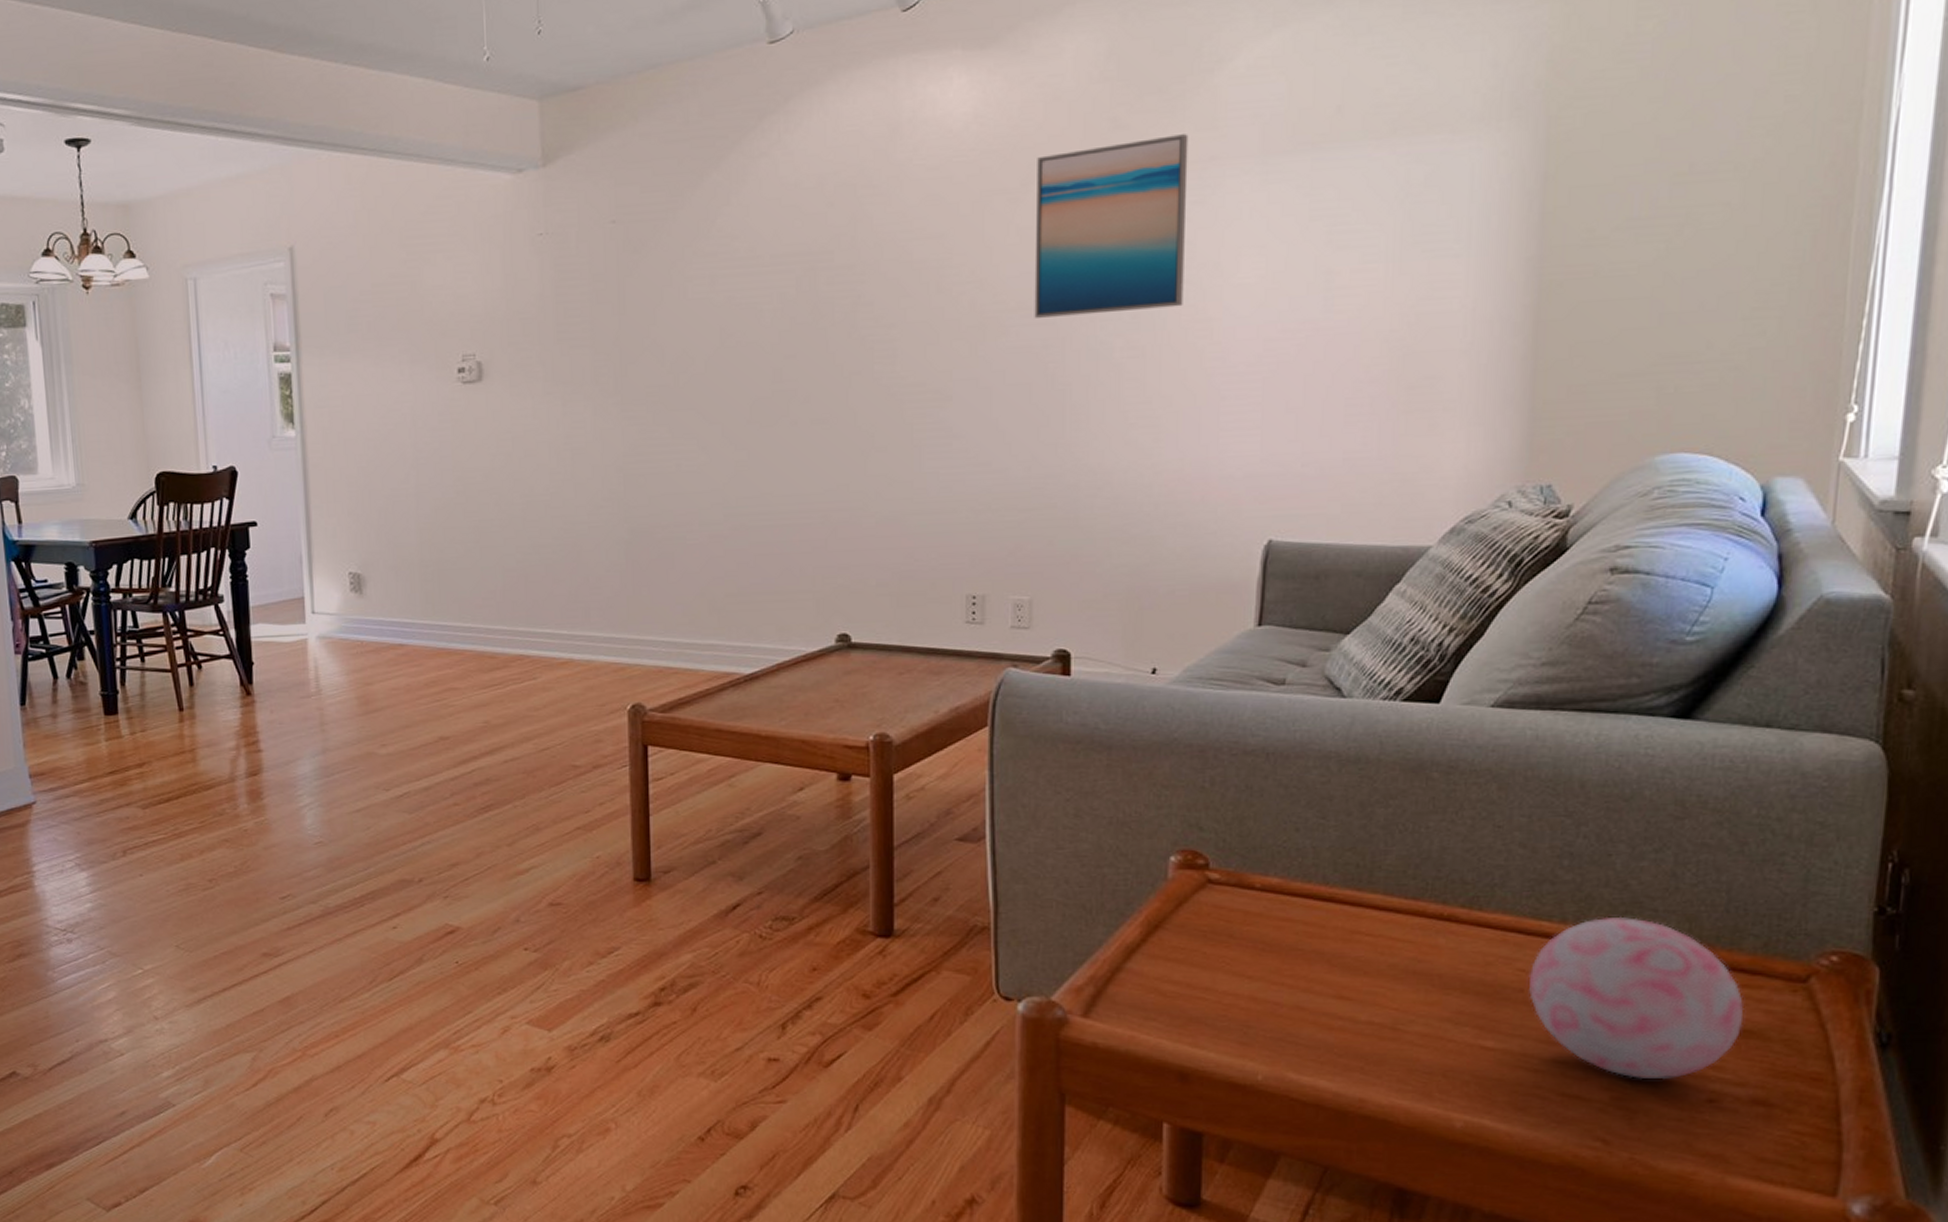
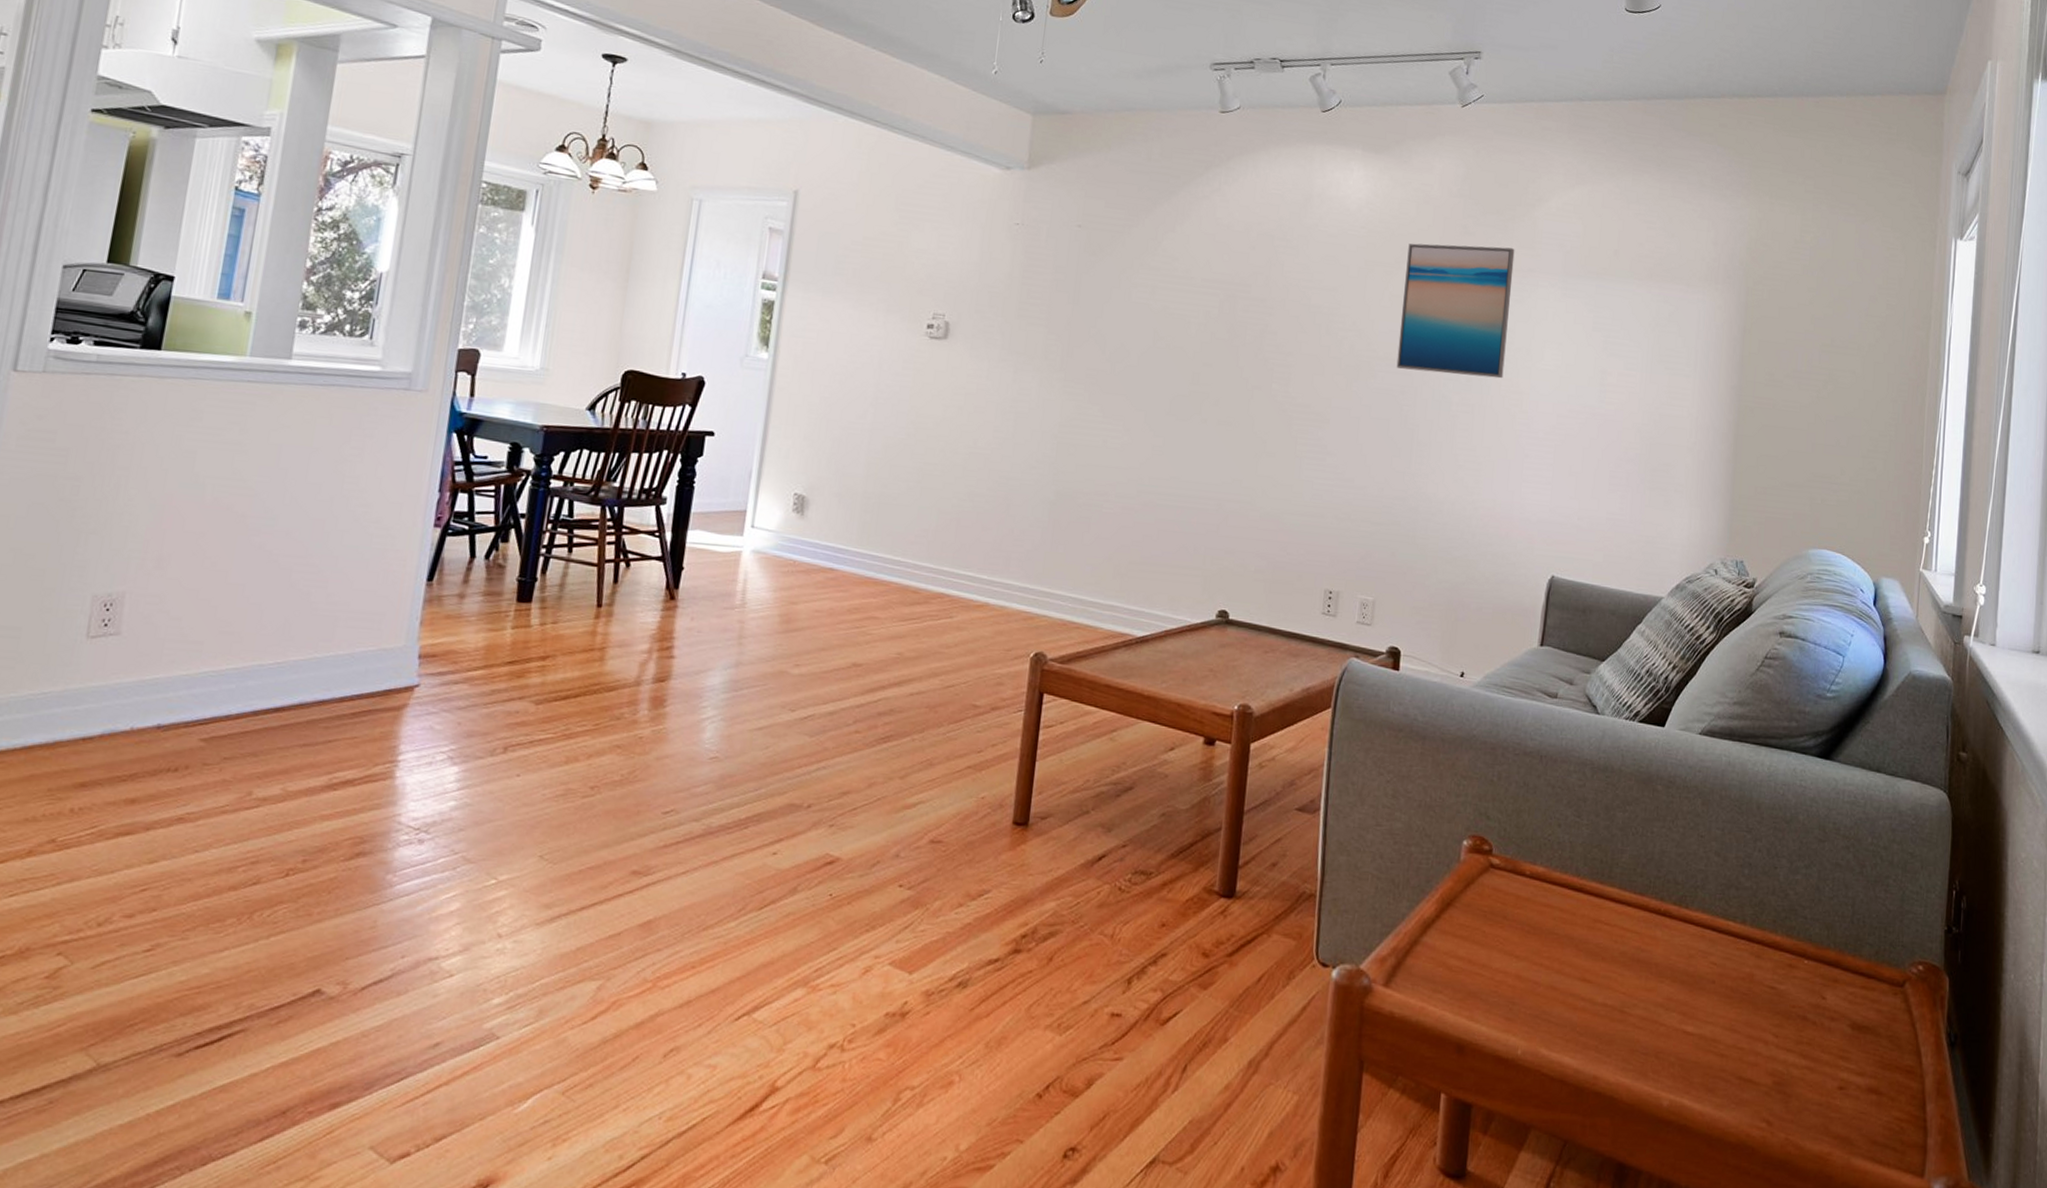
decorative orb: present [1528,916,1745,1078] -> none [1719,921,1863,1067]

